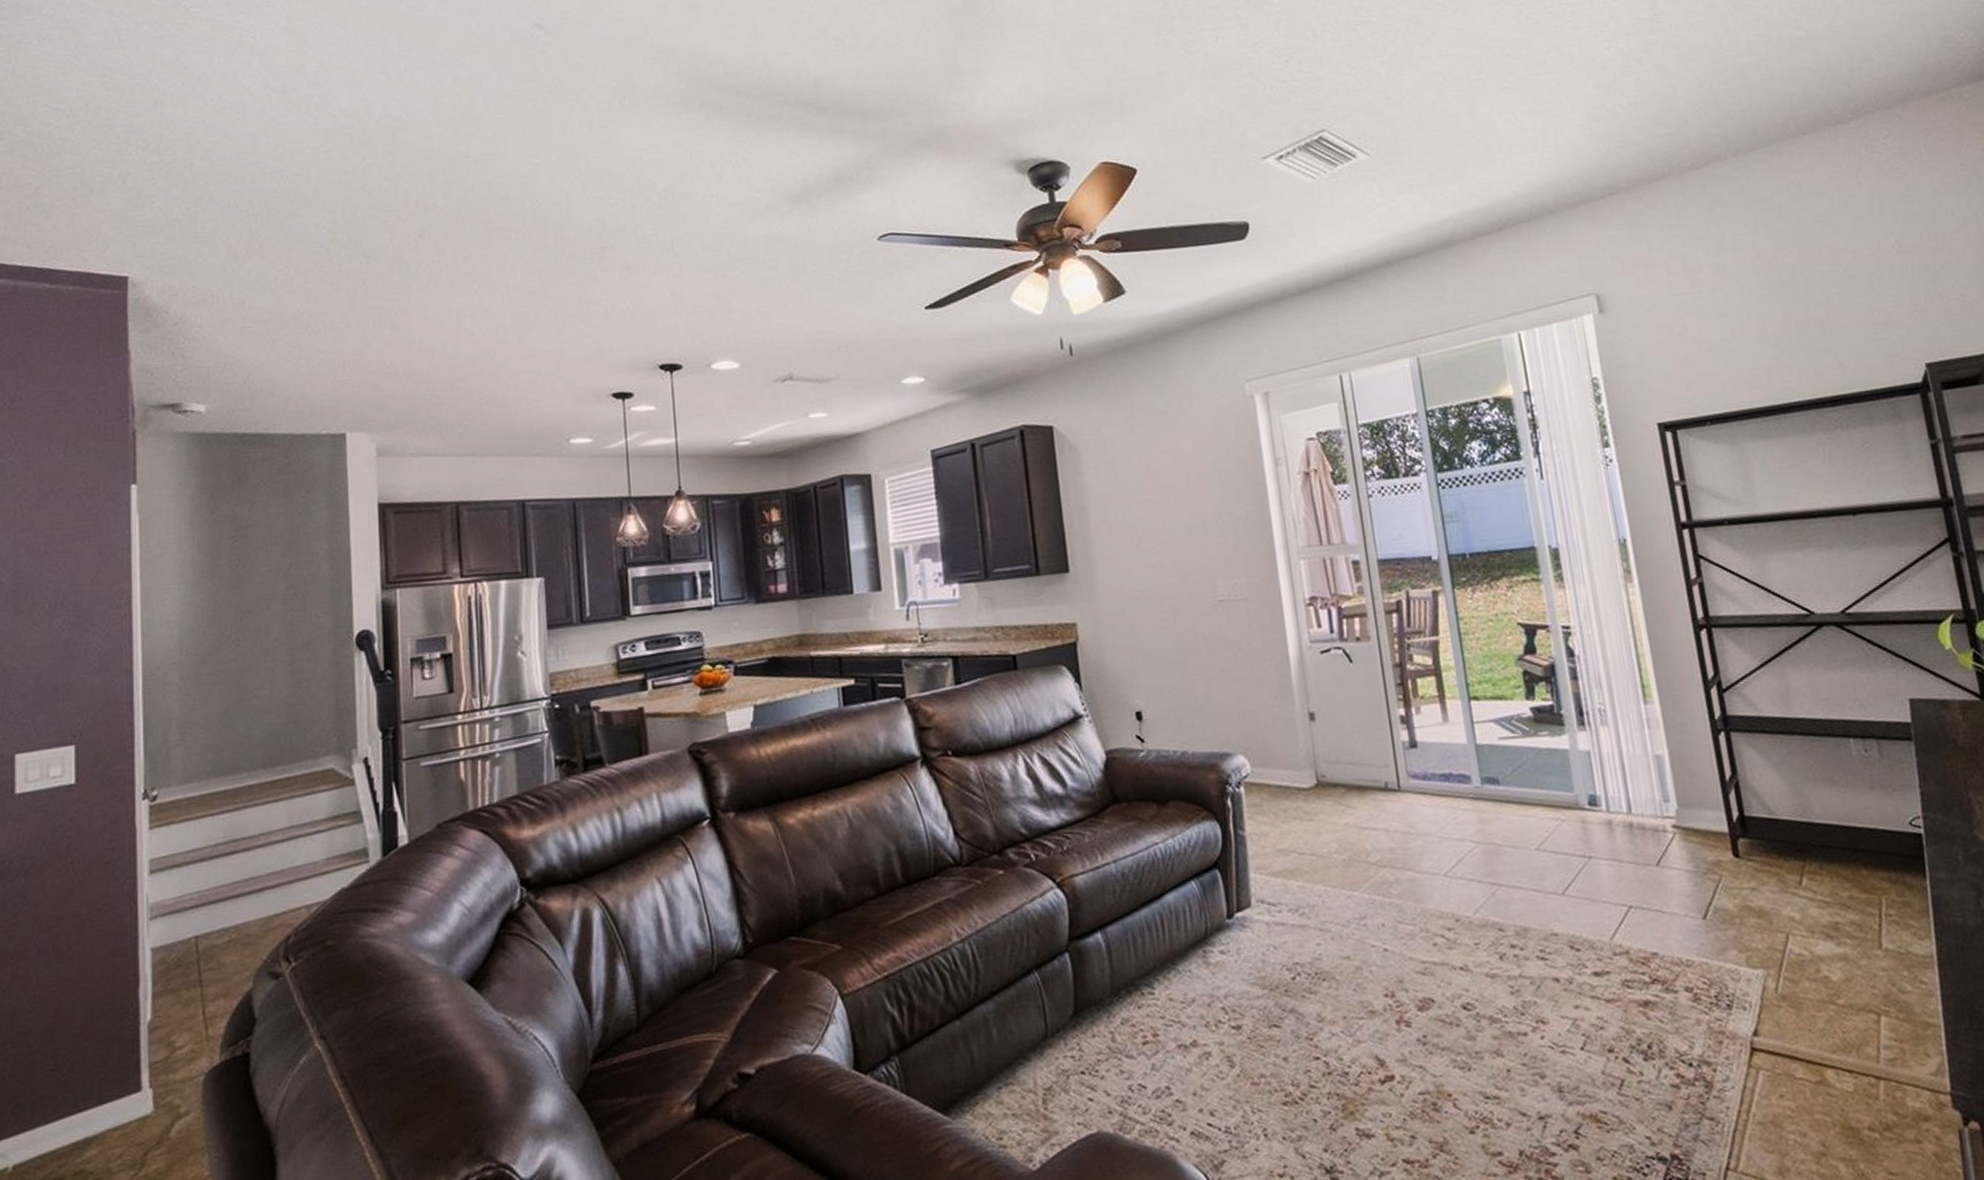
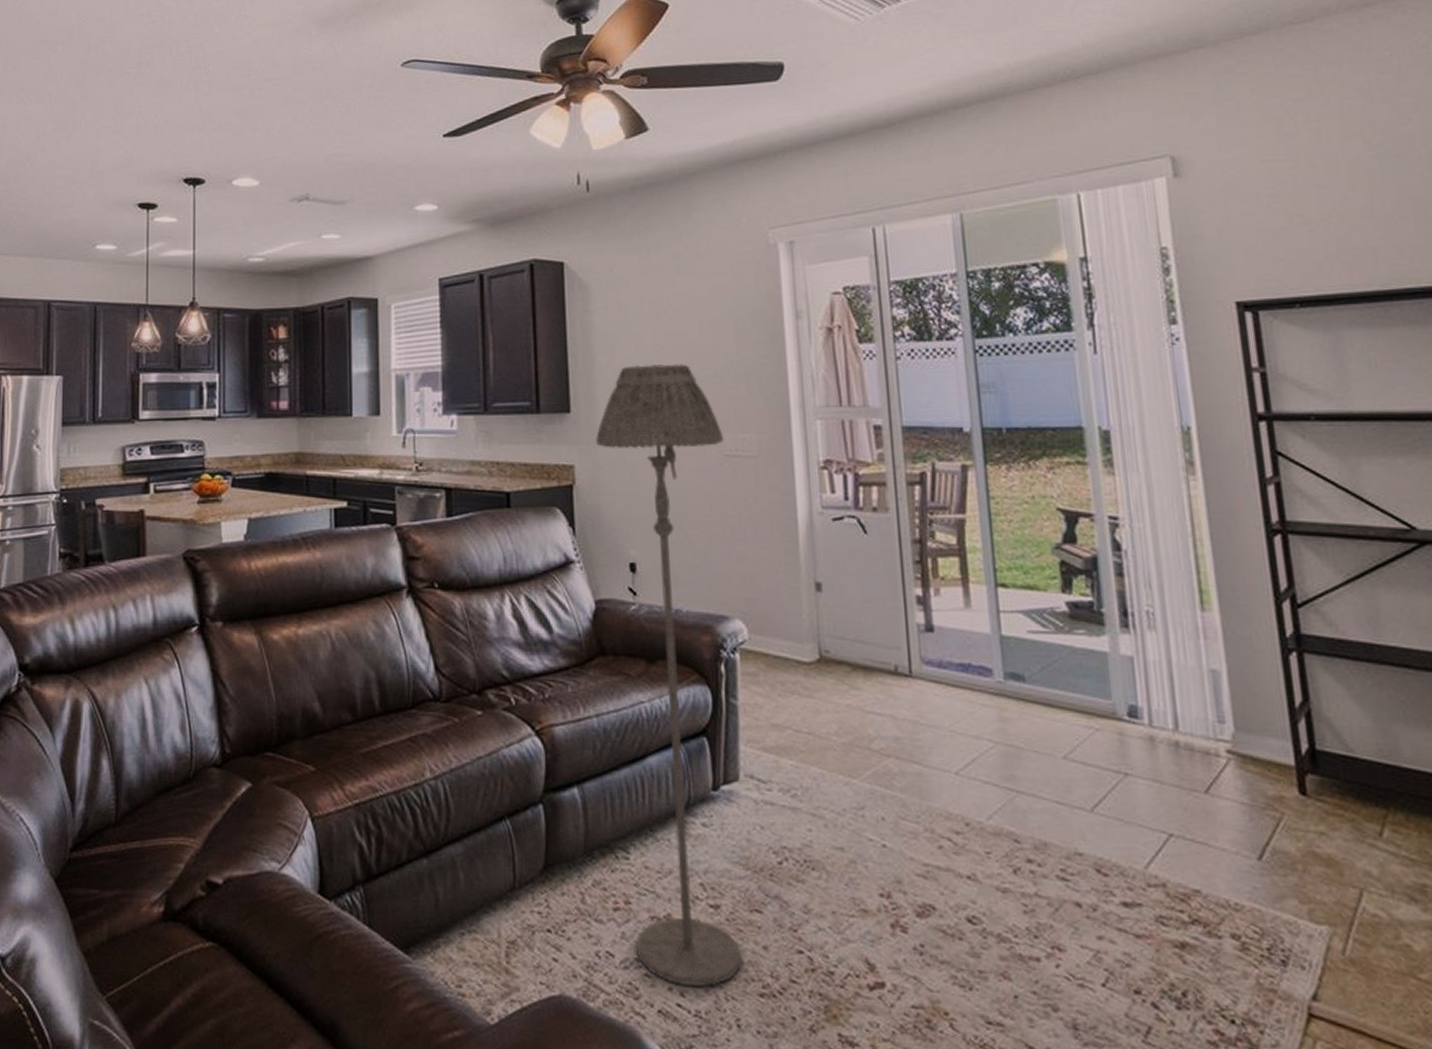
floor lamp: none [1095,516,1266,1106] -> present [596,364,743,988]

